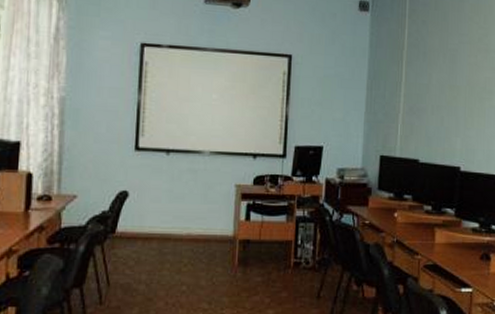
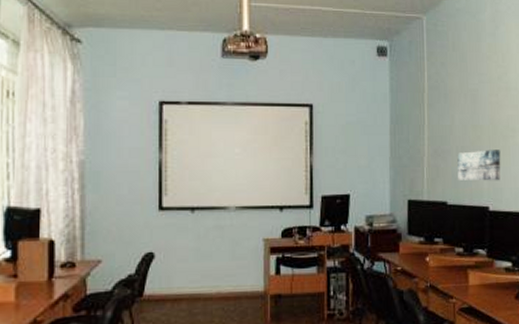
wall art: none [431,110,476,142] -> present [457,150,501,181]

